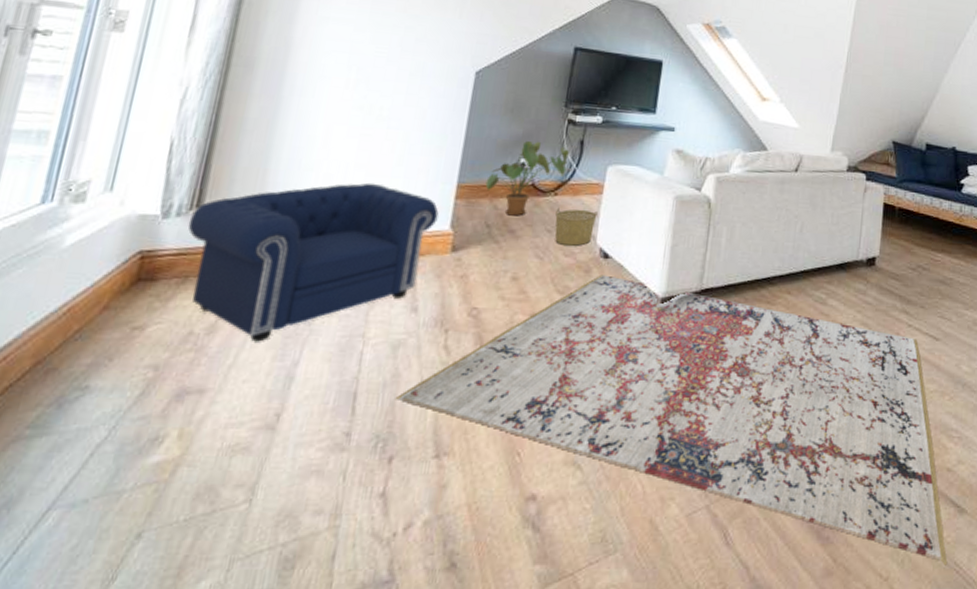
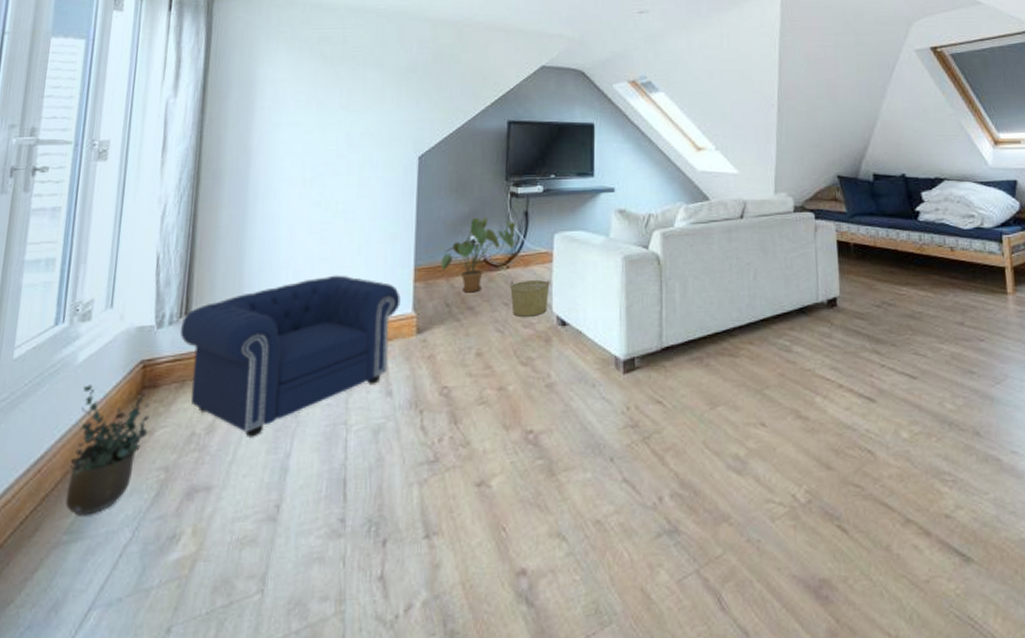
potted plant: none [32,271,144,410] -> present [65,385,149,516]
area rug: present [394,274,948,566] -> none [381,342,961,620]

